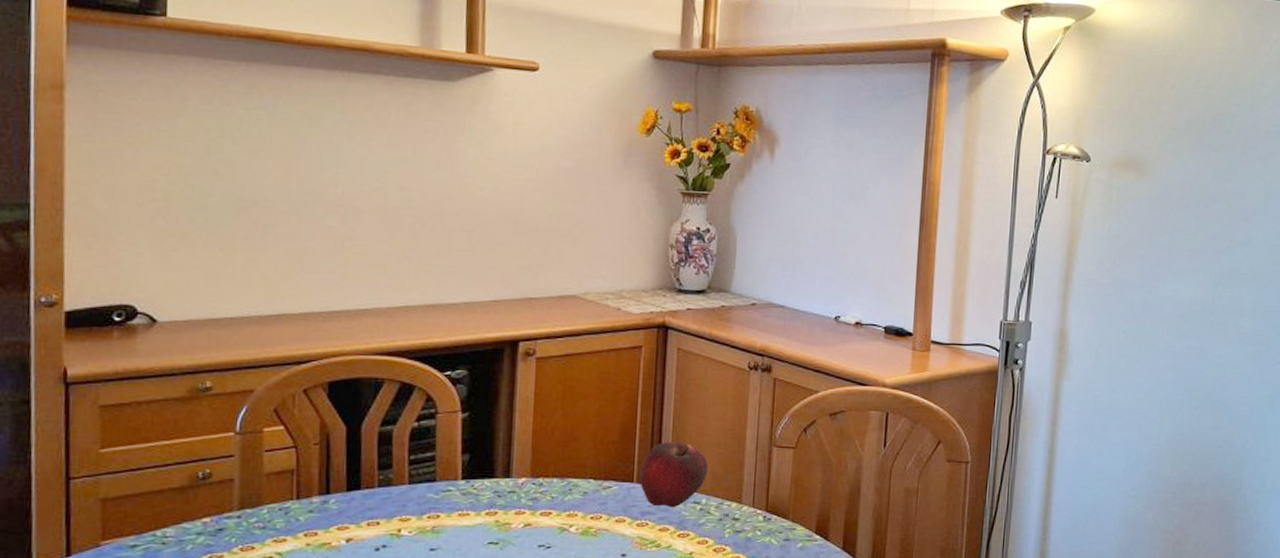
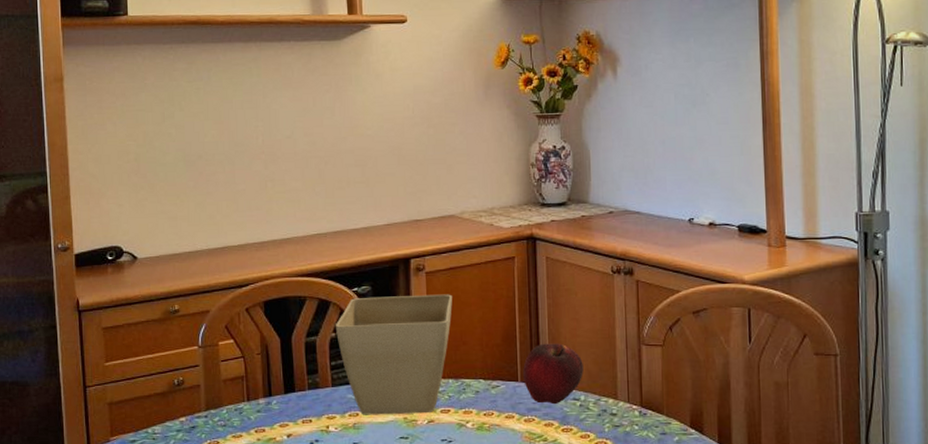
flower pot: none [418,382,565,518] -> present [335,294,452,415]

